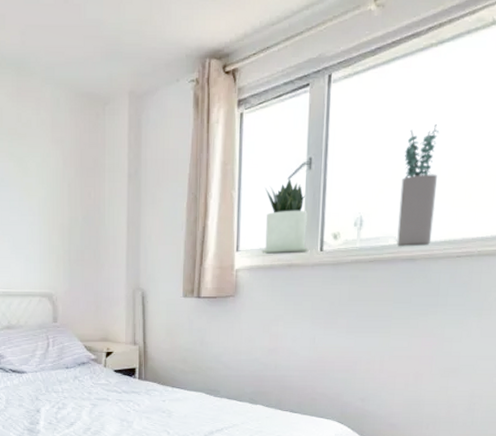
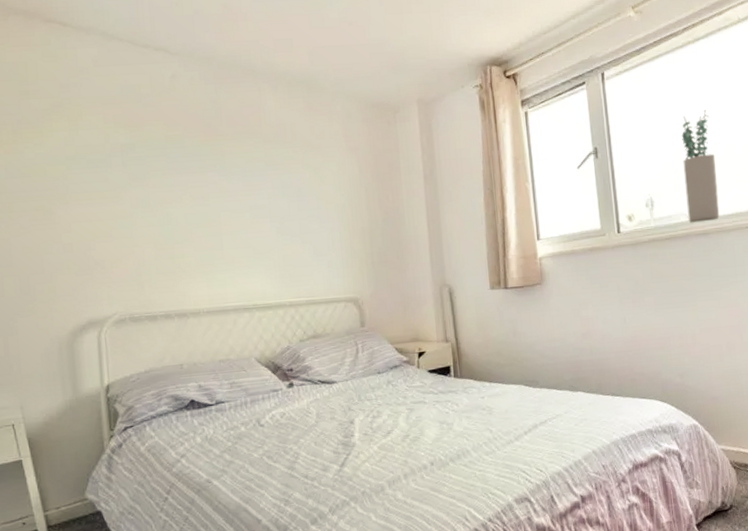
planter: present [262,178,310,255] -> none [558,168,608,241]

